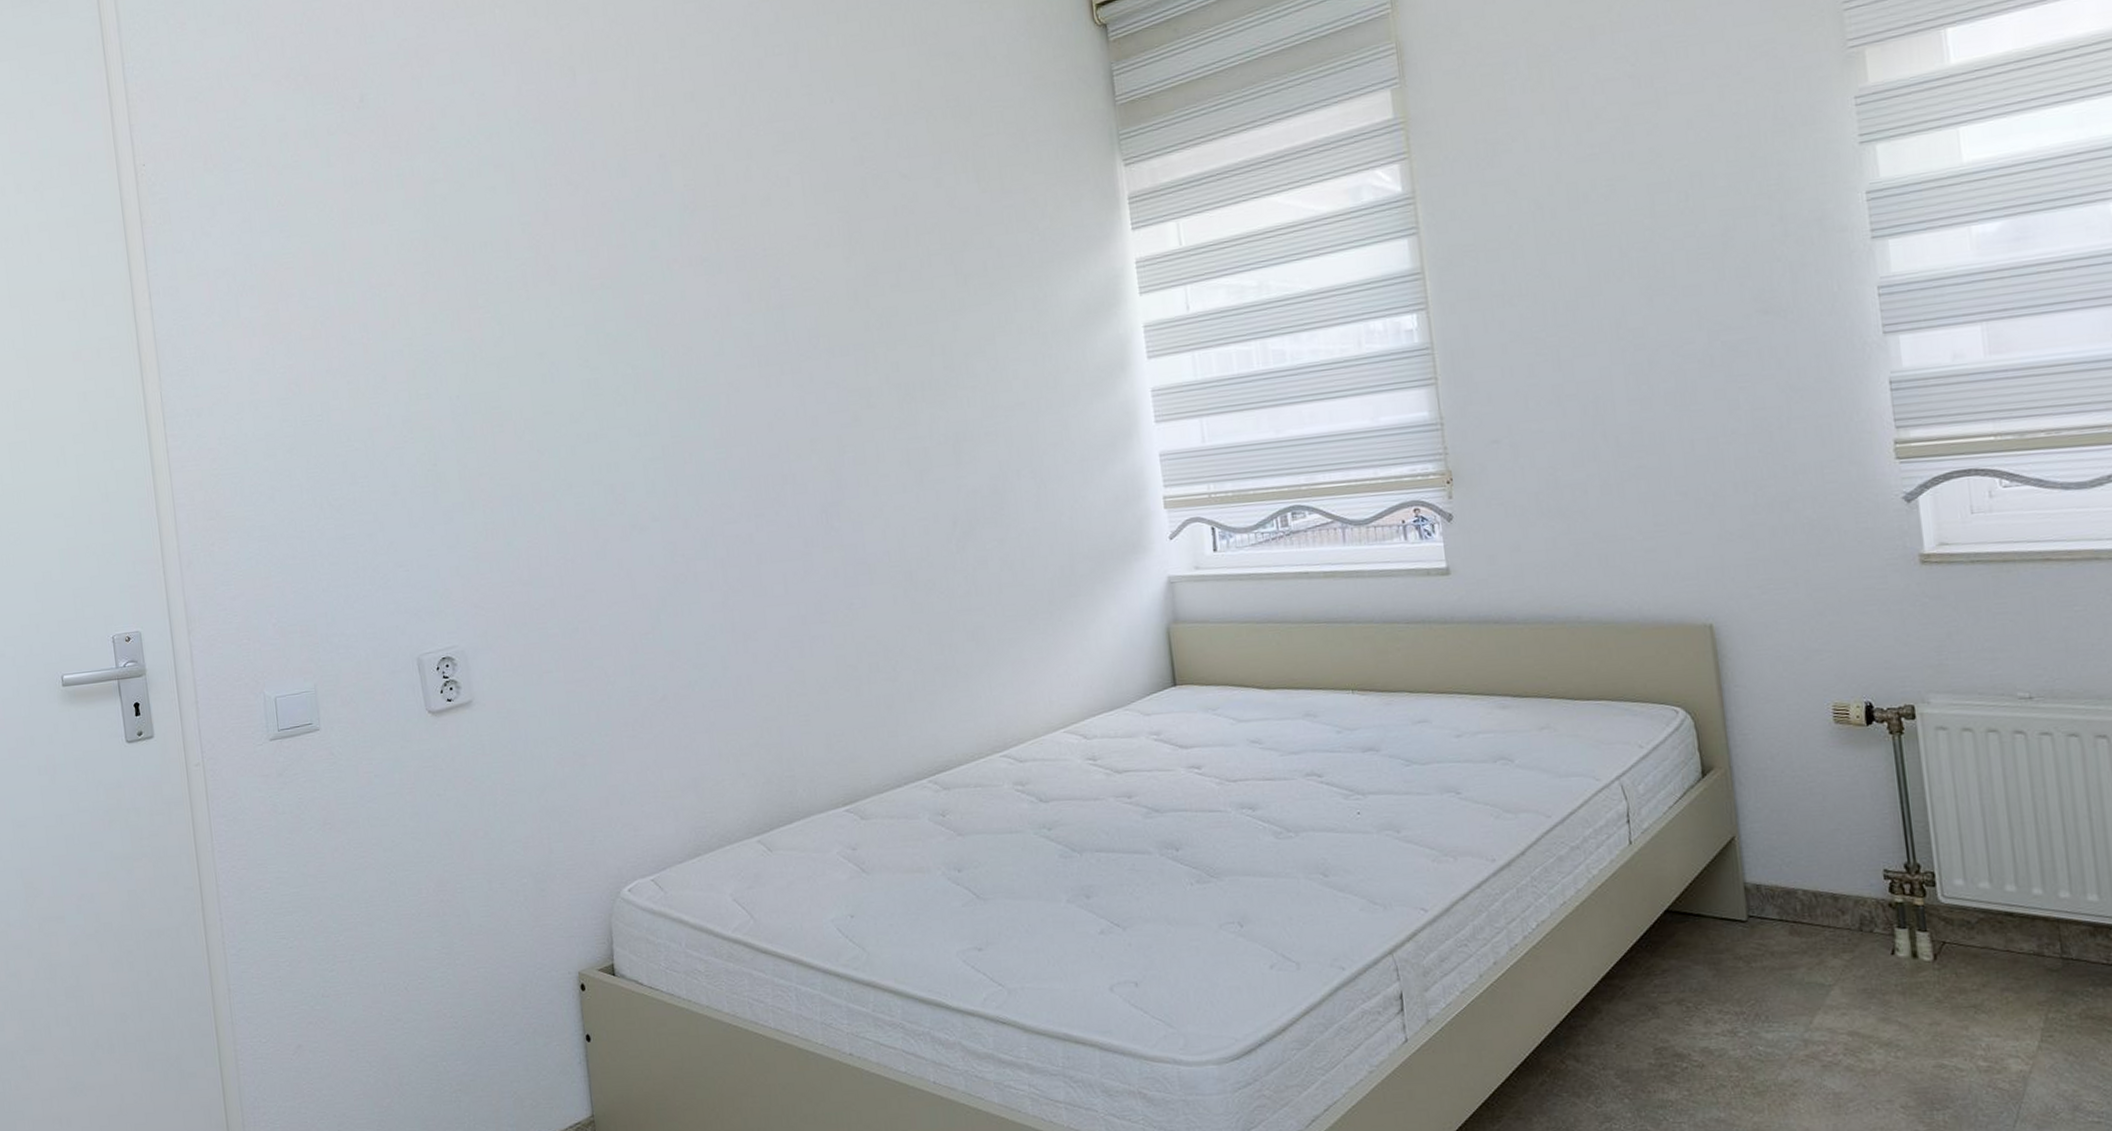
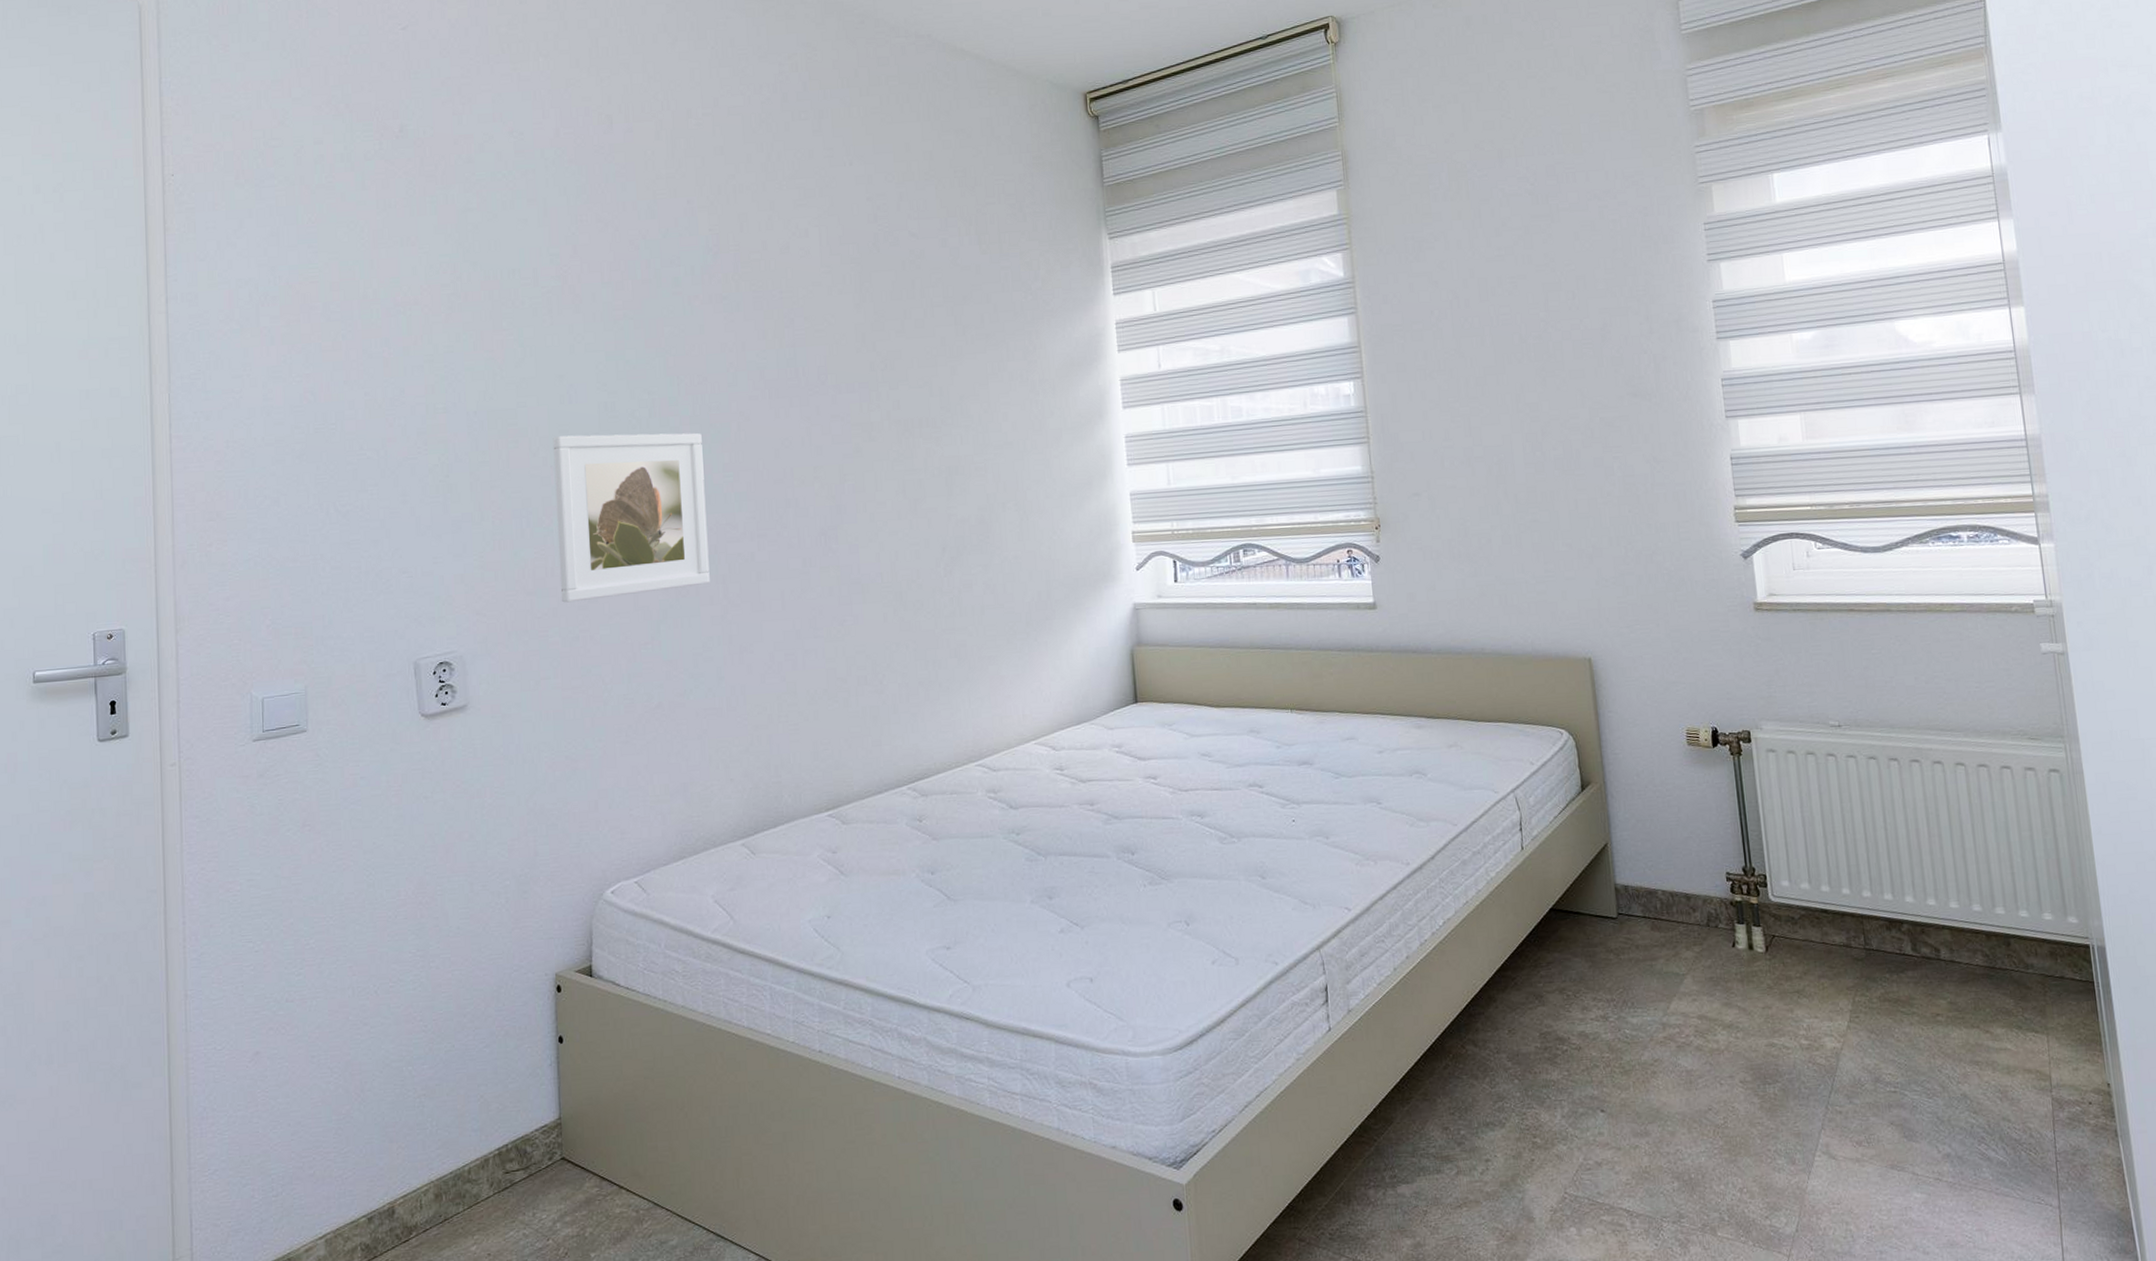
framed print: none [537,407,708,593] -> present [553,432,710,603]

